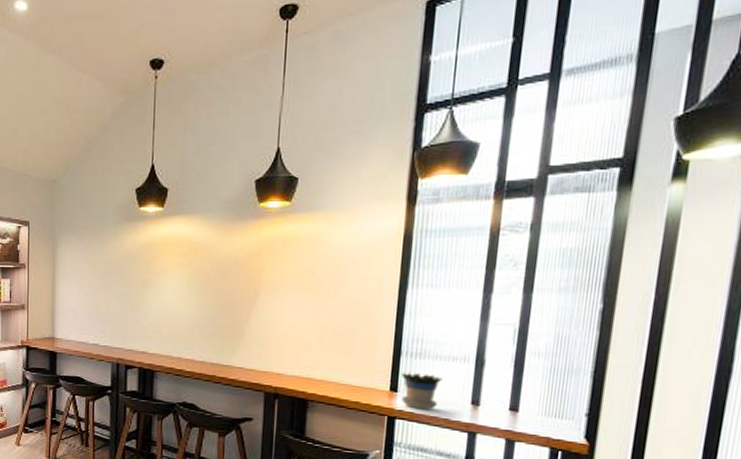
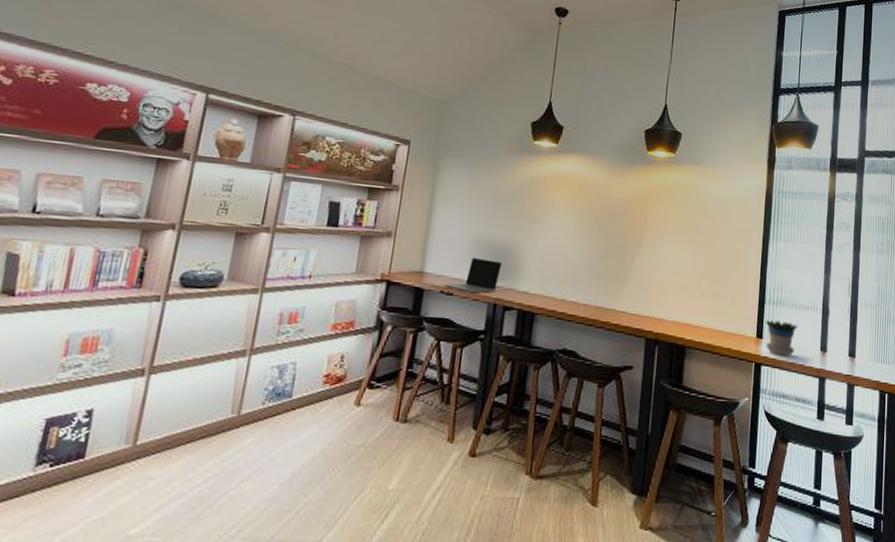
laptop: none [74,322,121,355] -> present [445,257,503,294]

